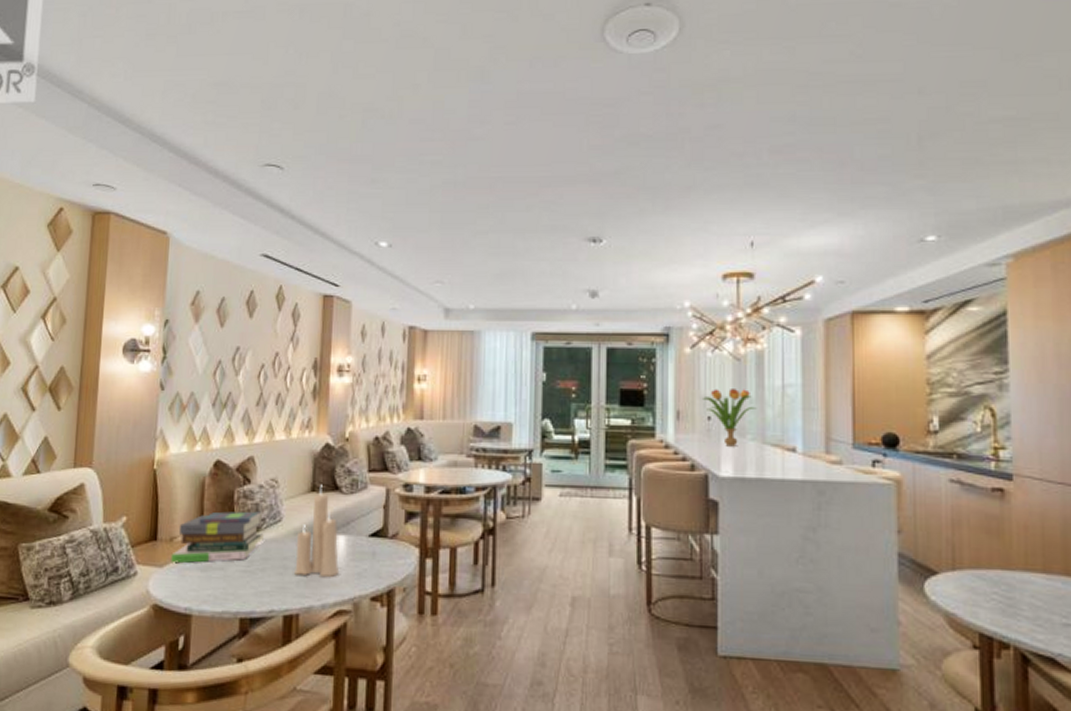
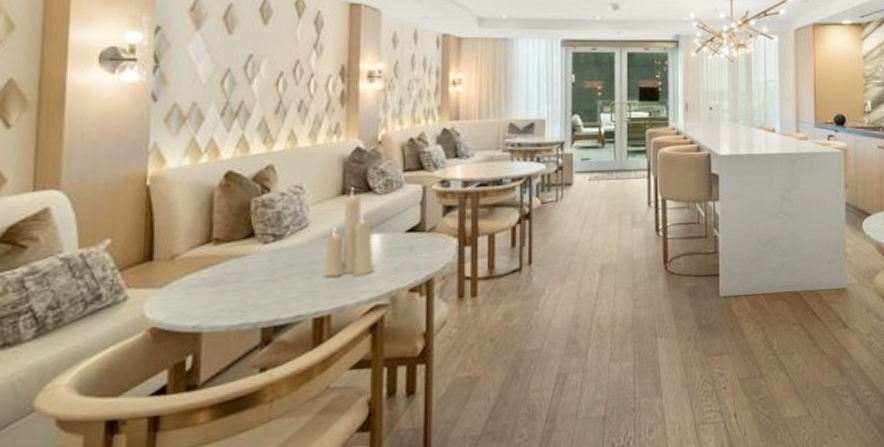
books: present [171,511,264,564] -> none [172,219,288,282]
flower arrangement: present [703,389,757,447] -> none [706,85,747,131]

